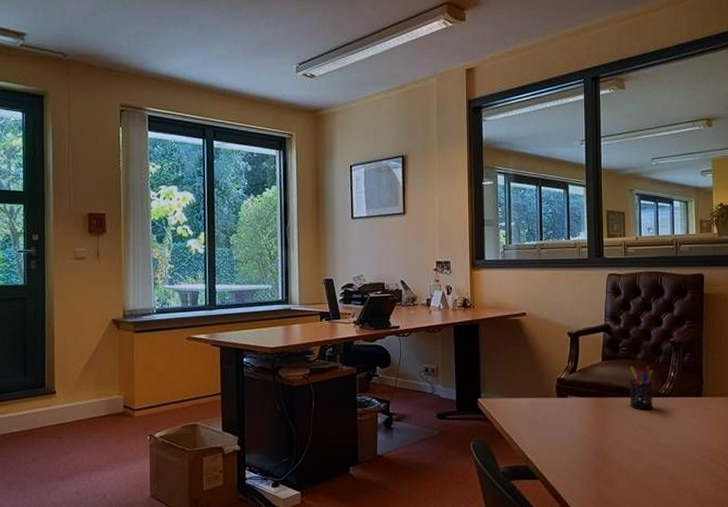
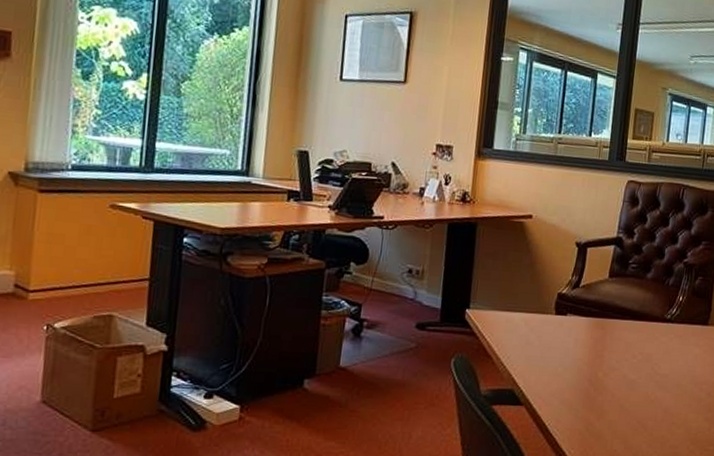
pen holder: present [629,366,654,410] -> none [632,286,663,336]

